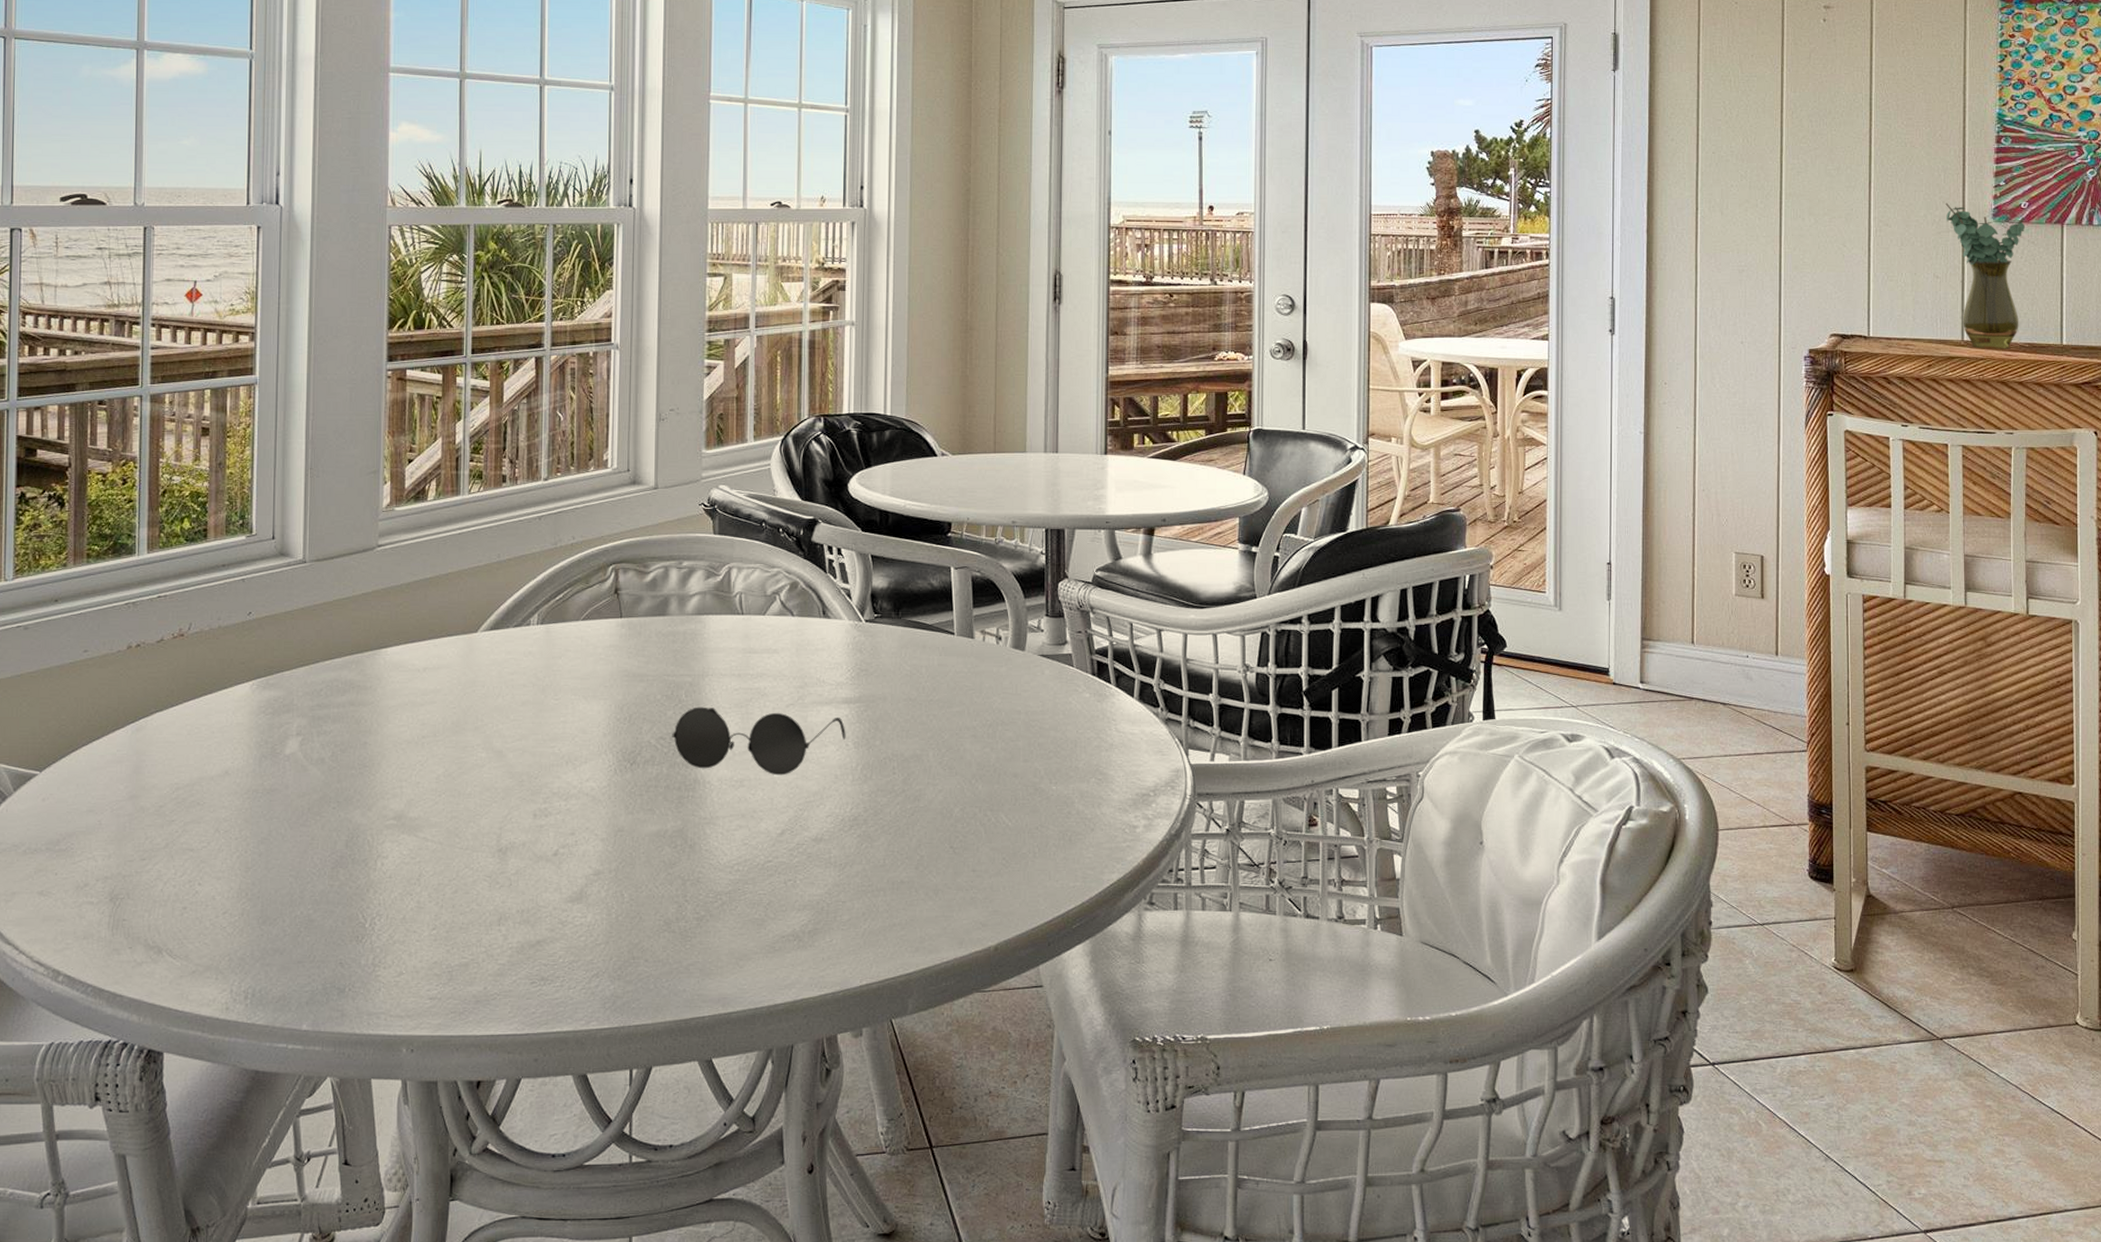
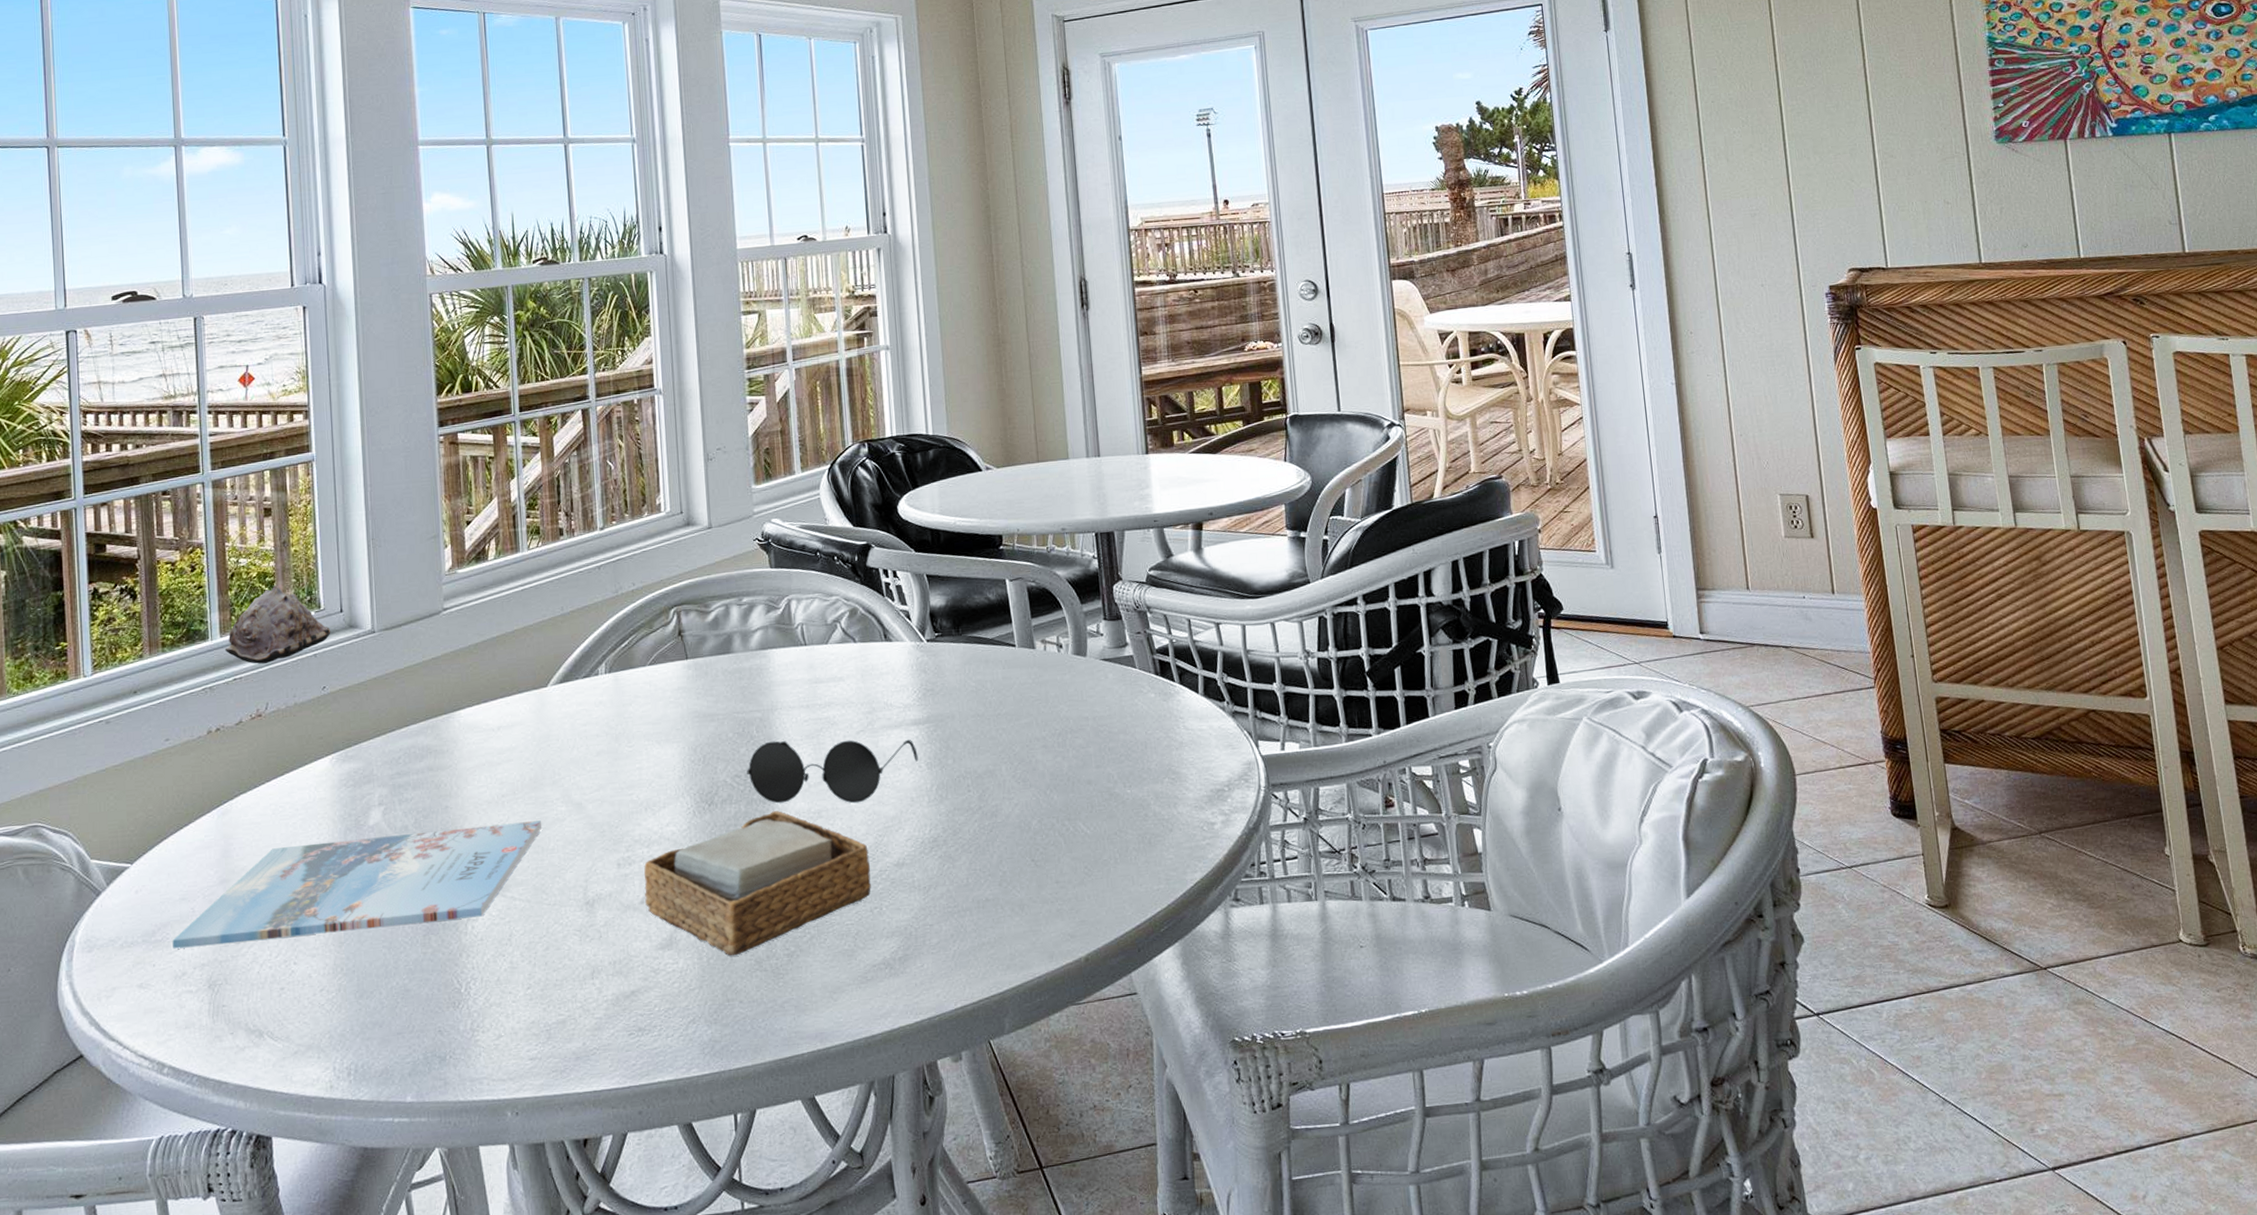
magazine: none [76,765,461,860] -> present [172,820,542,949]
seashell: none [151,506,261,585] -> present [224,585,331,665]
napkin holder: none [559,776,788,915] -> present [644,811,871,956]
vase: present [1945,202,2026,350] -> none [1947,129,2035,270]

